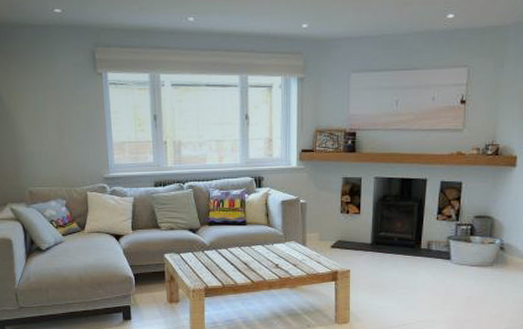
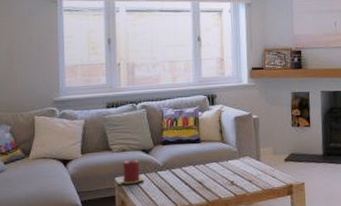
candle: none [167,238,192,262] -> present [118,160,145,185]

